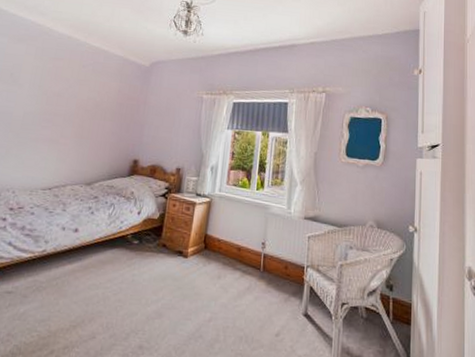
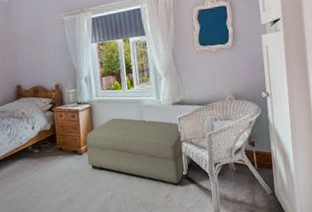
ottoman: none [191,221,316,323] -> present [86,118,192,186]

